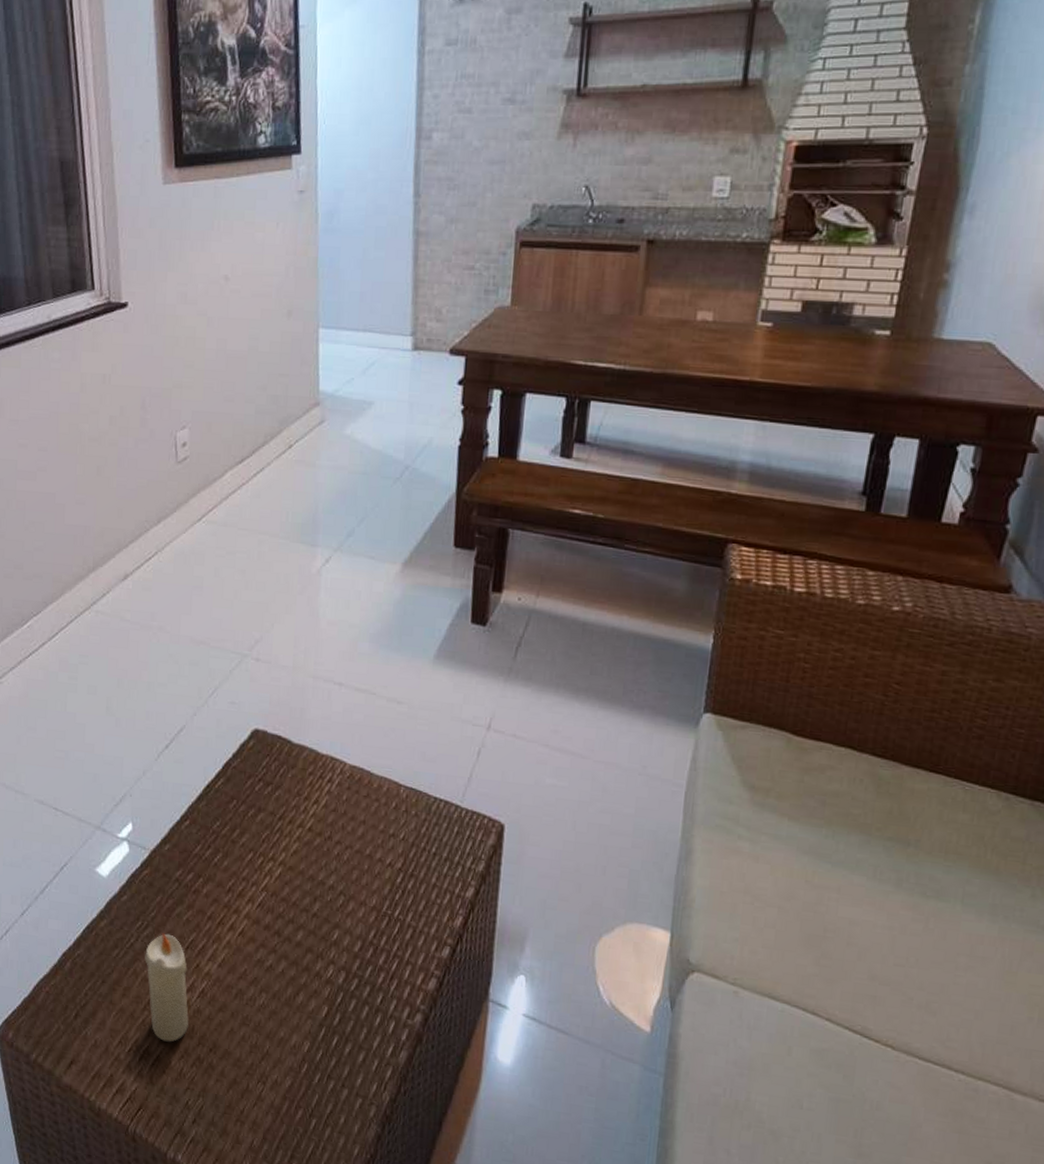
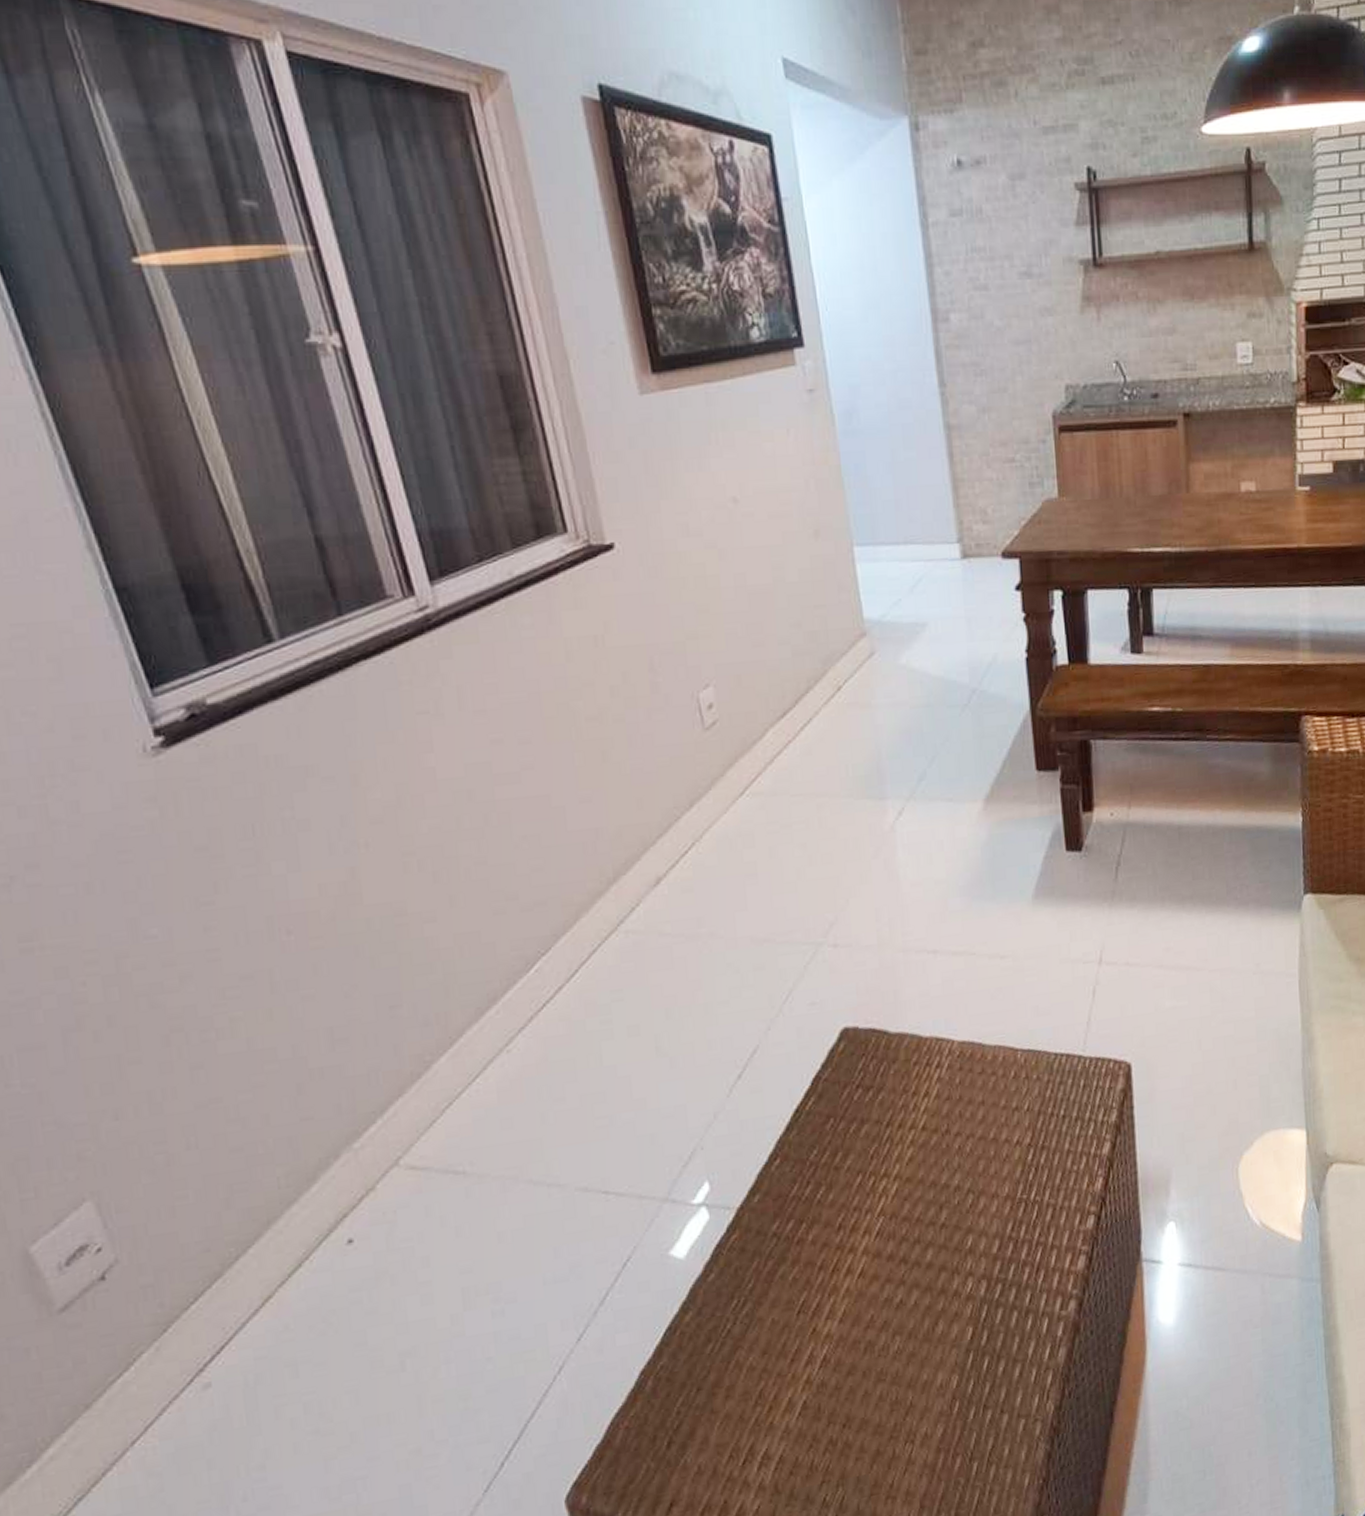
candle: present [145,933,189,1042] -> none [747,1303,814,1436]

